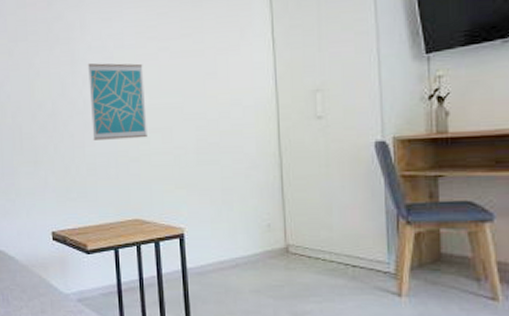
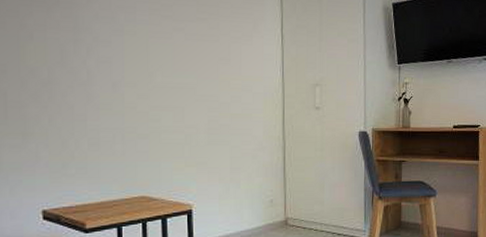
wall art: present [88,63,147,140] -> none [94,34,158,116]

